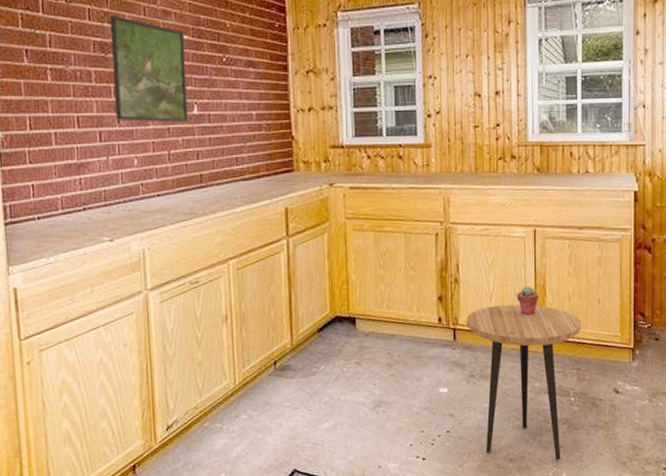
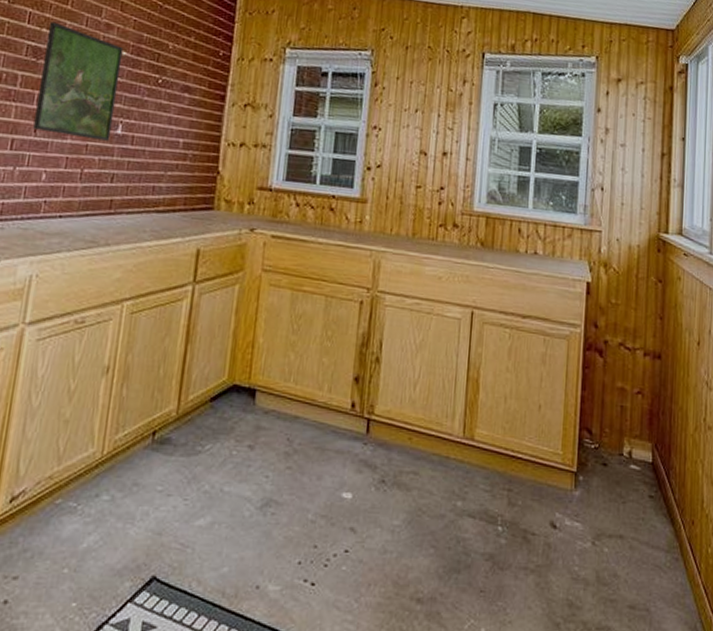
side table: present [466,304,582,460] -> none [383,397,518,609]
potted succulent: present [517,286,539,316] -> none [445,378,471,414]

